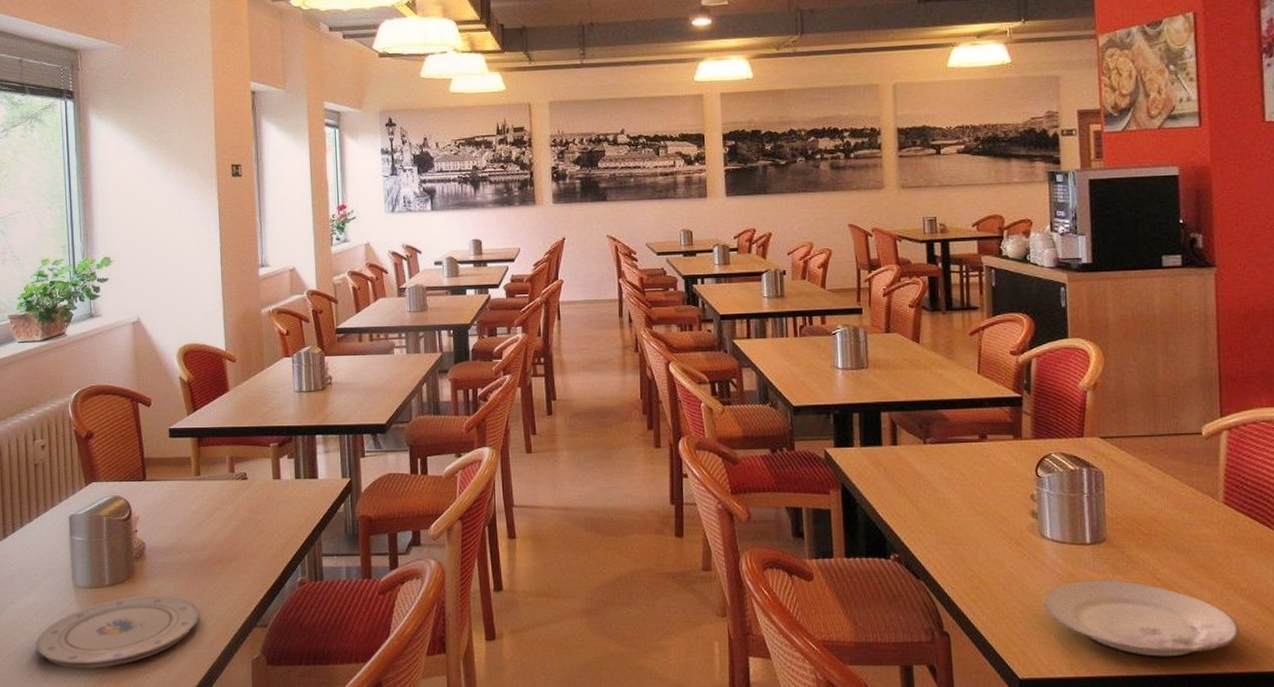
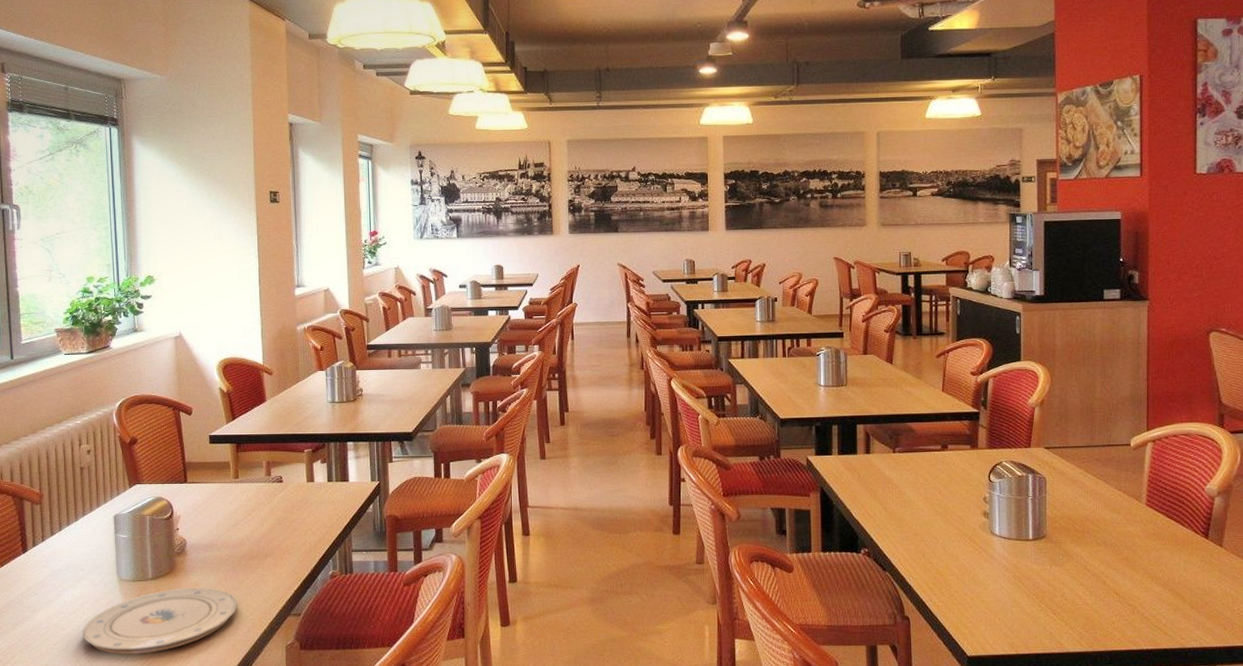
plate: present [1043,580,1240,657] -> none [990,571,1155,636]

